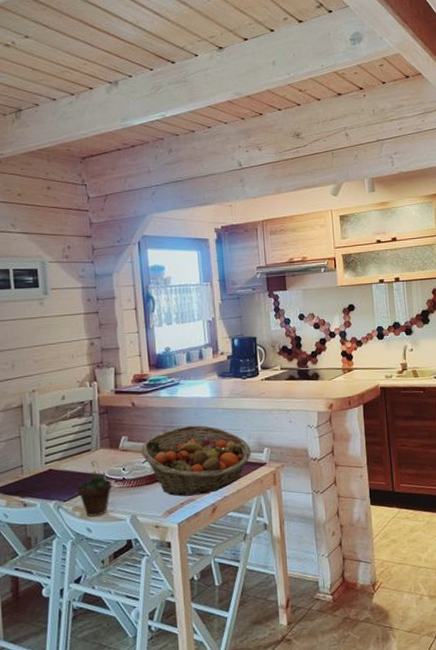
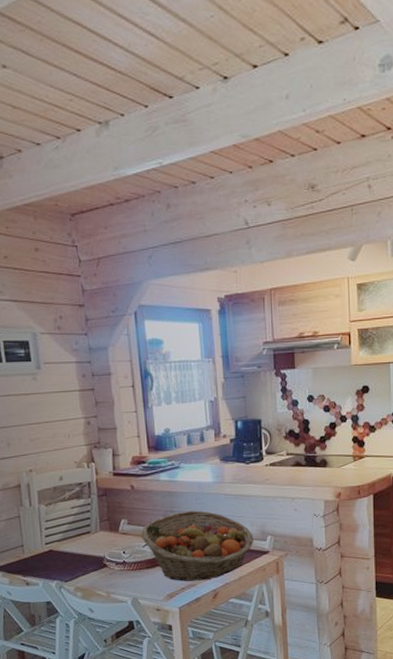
succulent plant: present [77,460,111,517] -> none [78,543,112,598]

